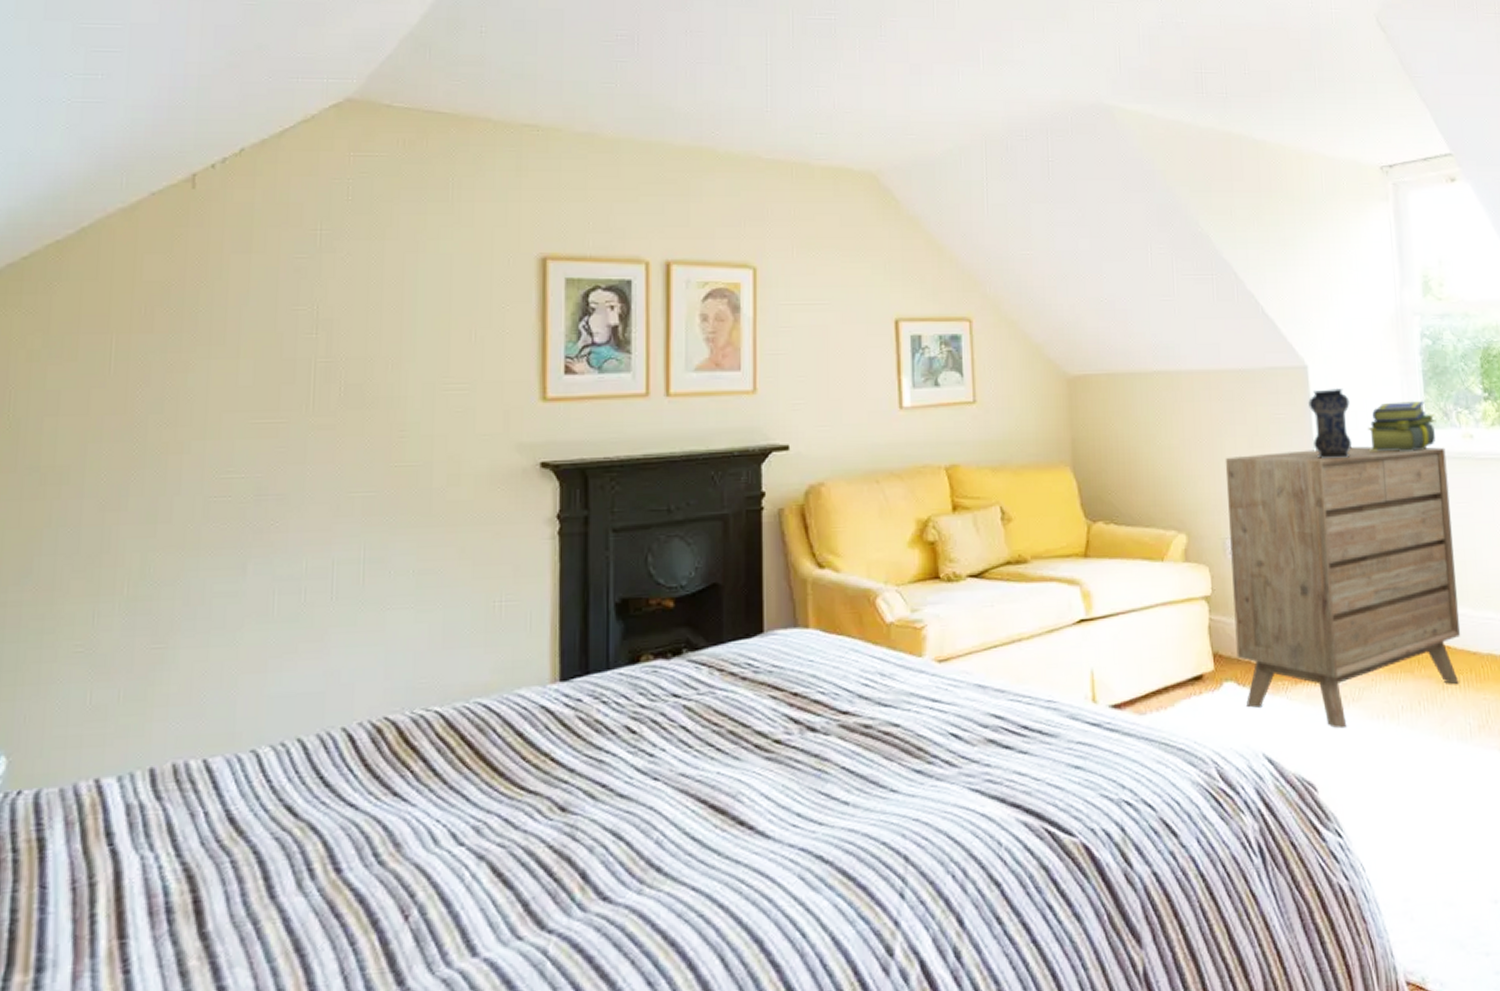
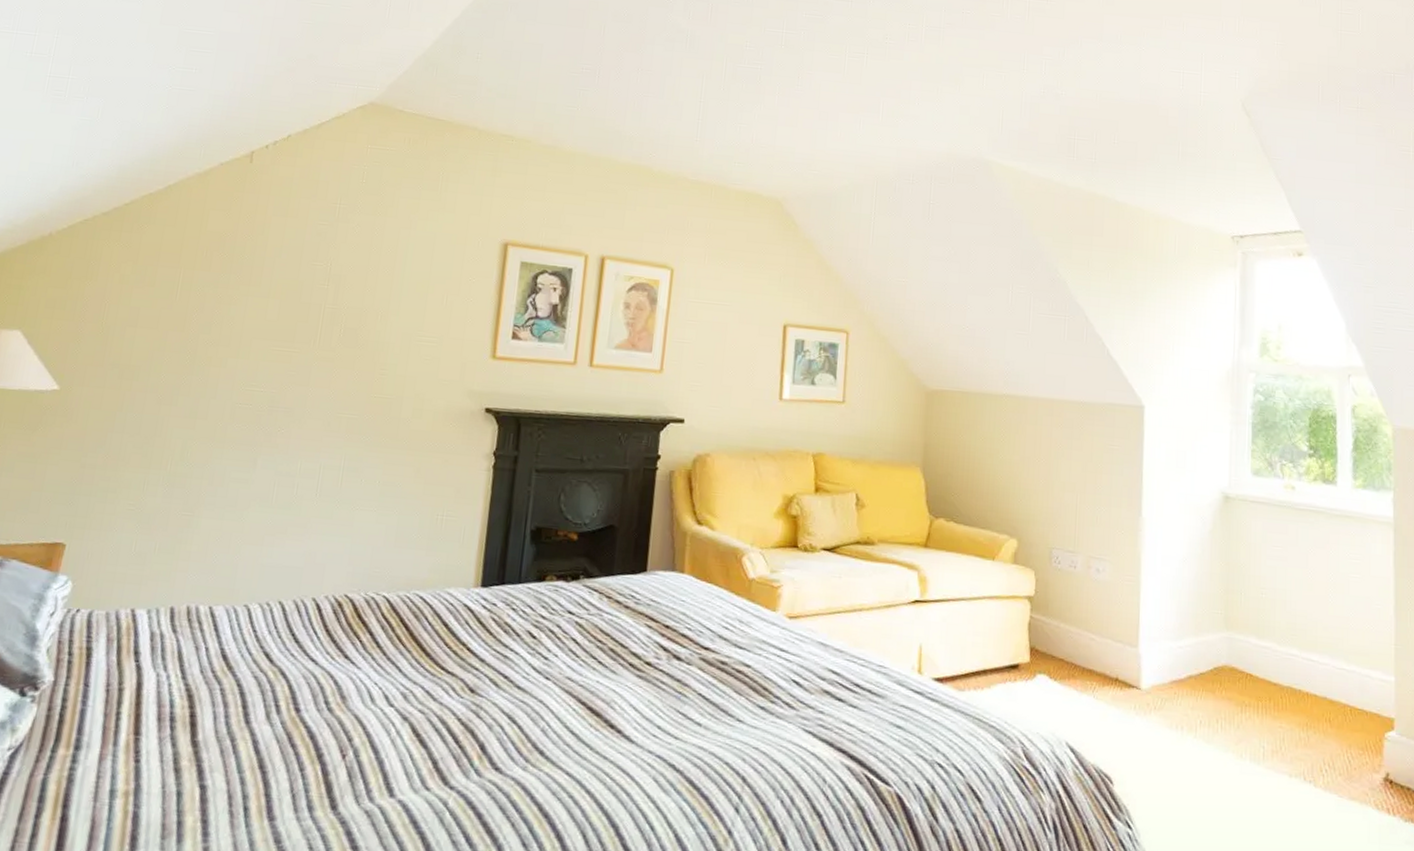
dresser: present [1225,446,1461,729] -> none [1051,477,1267,733]
vase: present [1308,387,1353,458] -> none [1141,428,1180,492]
stack of books: present [1368,400,1437,452] -> none [1194,447,1261,495]

